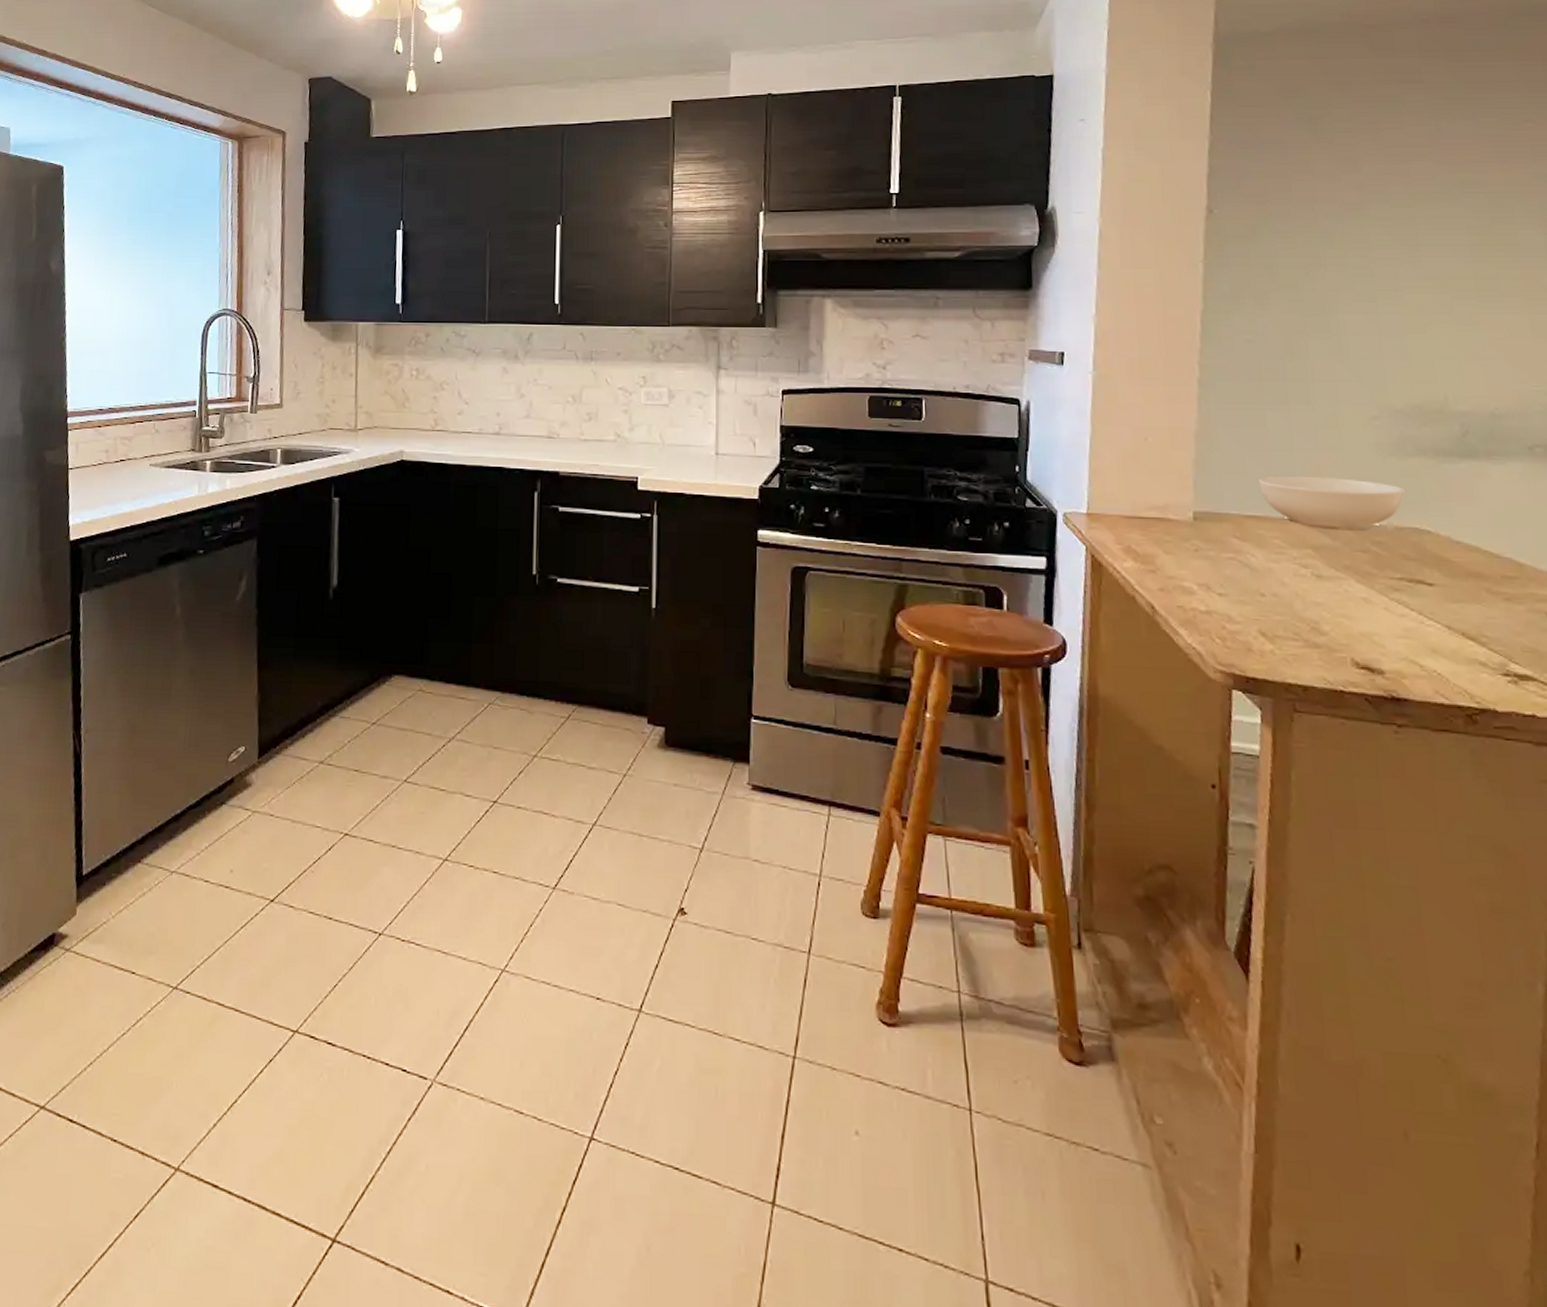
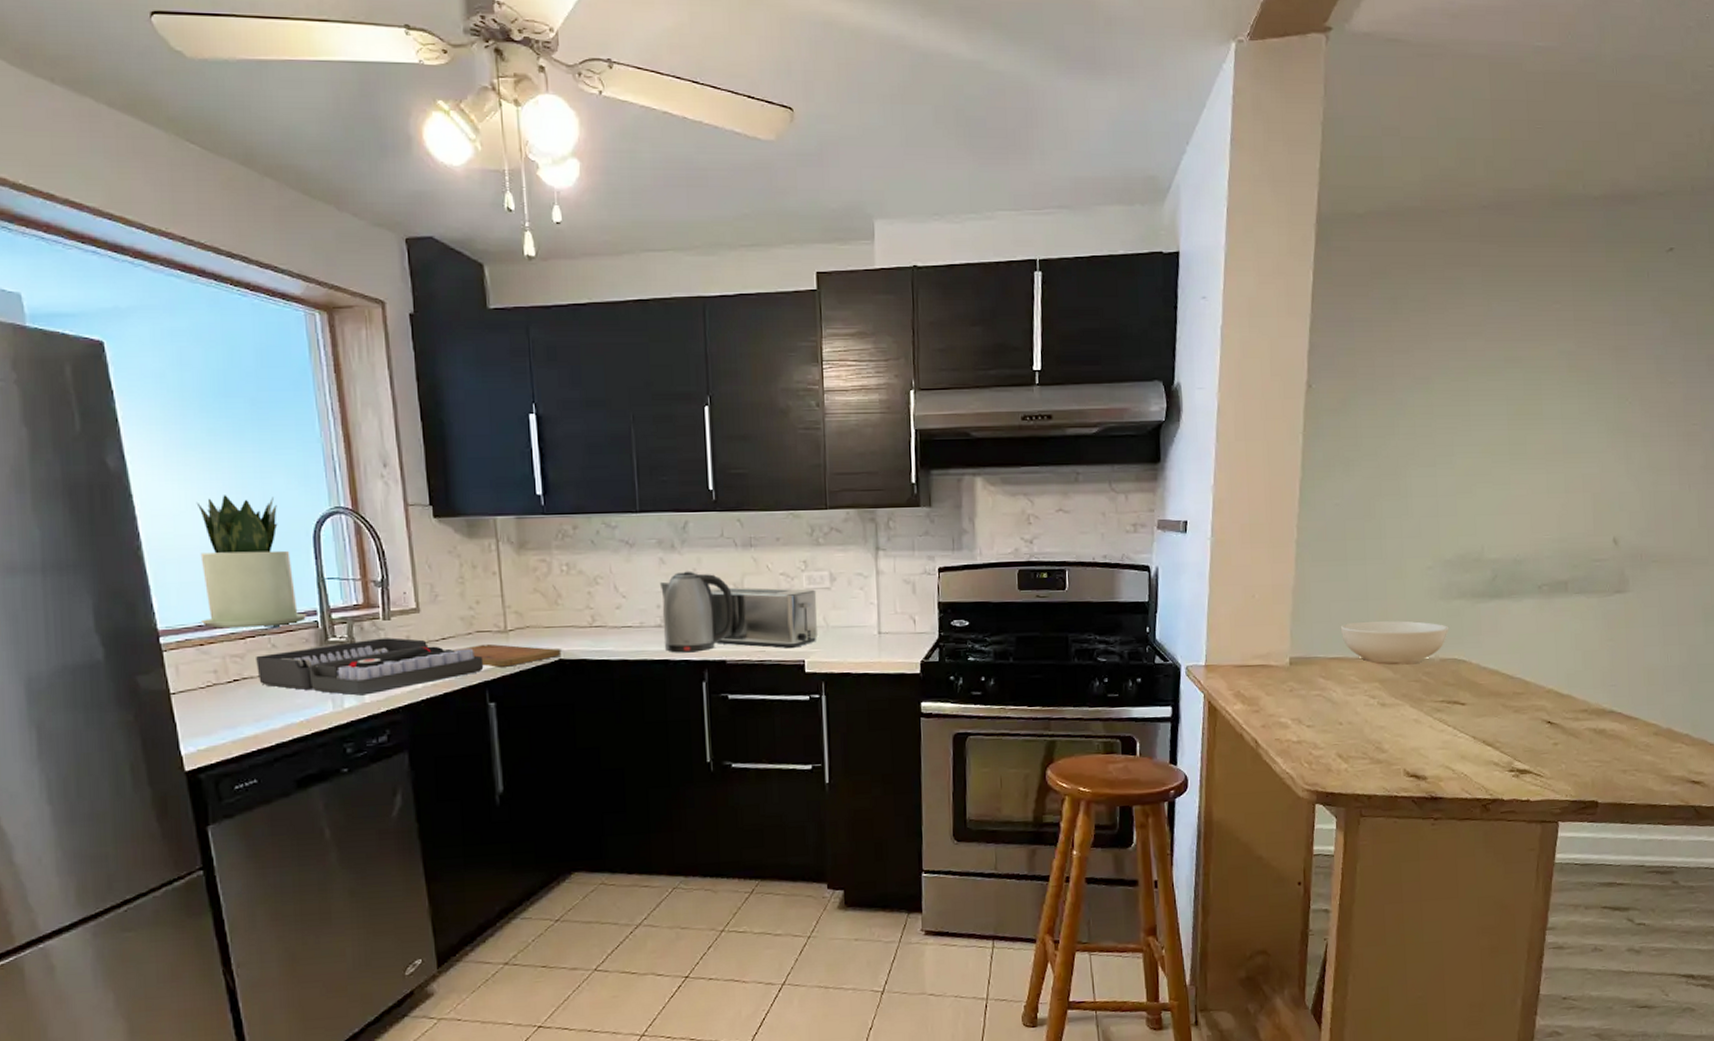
planter: none [101,296,188,414] -> present [196,495,307,629]
tool set: none [140,430,333,483] -> present [256,637,484,697]
cutting board: none [307,441,404,464] -> present [453,643,562,667]
kettle: none [500,381,571,462] -> present [659,571,735,653]
toaster: none [549,399,654,464] -> present [711,587,817,648]

